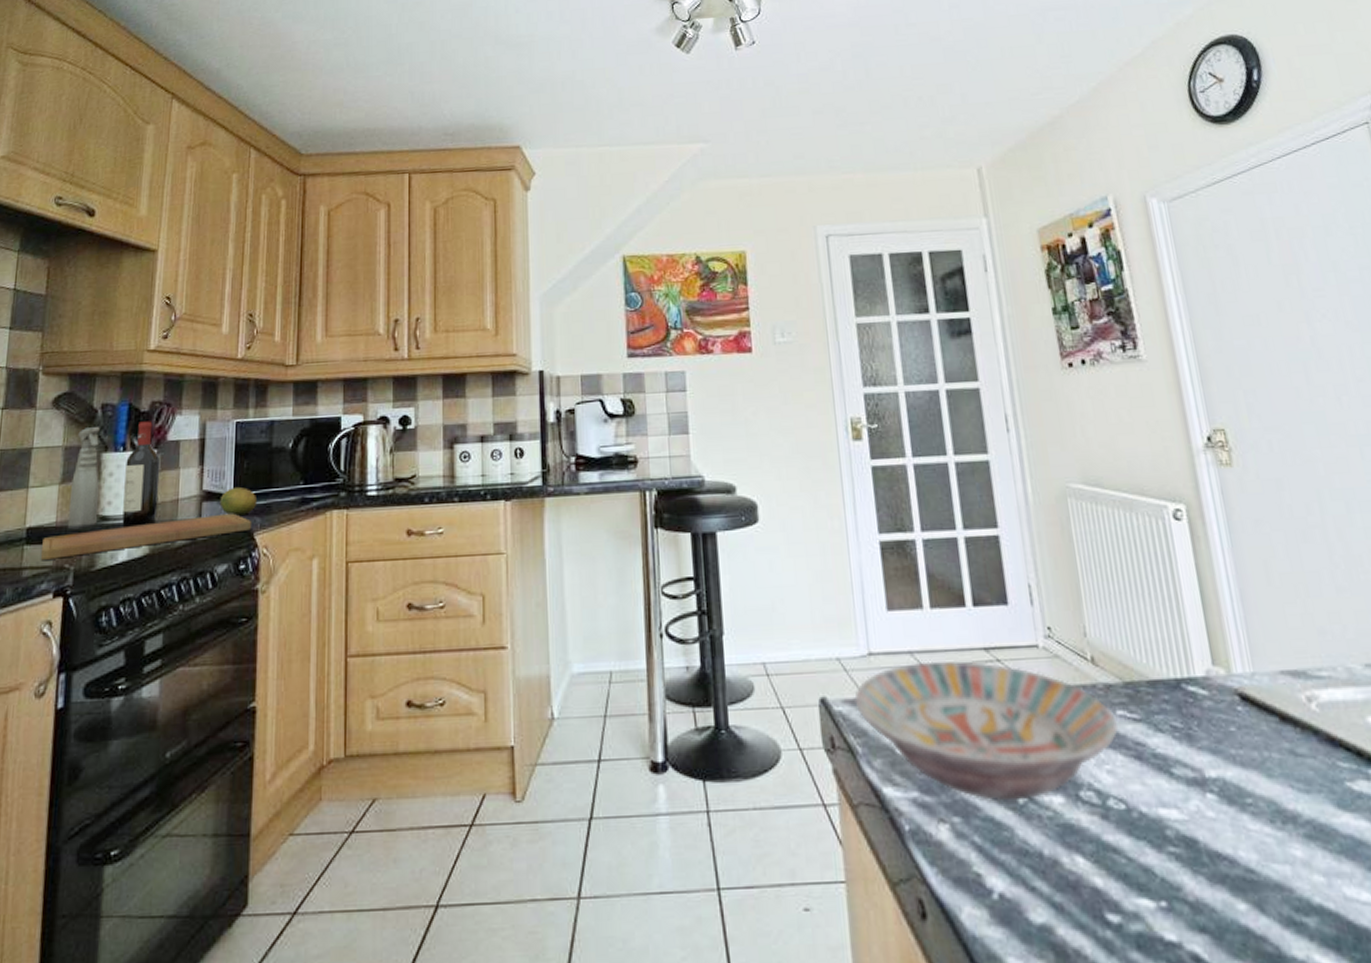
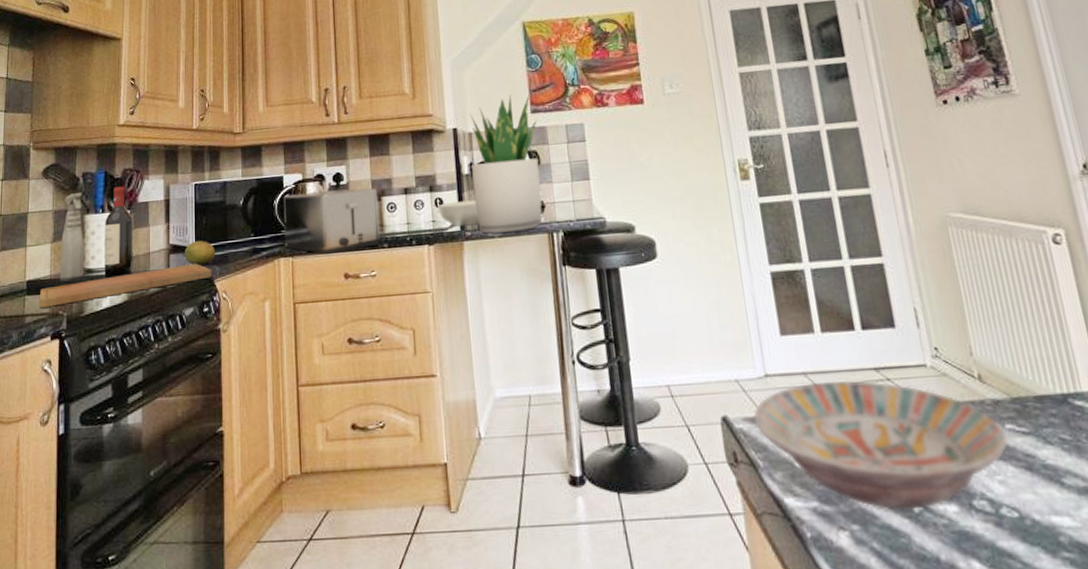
toaster: none [339,434,450,509] -> present [283,188,379,255]
bowl: none [517,451,563,481] -> present [438,200,479,227]
planter: none [558,335,635,490] -> present [470,94,542,234]

